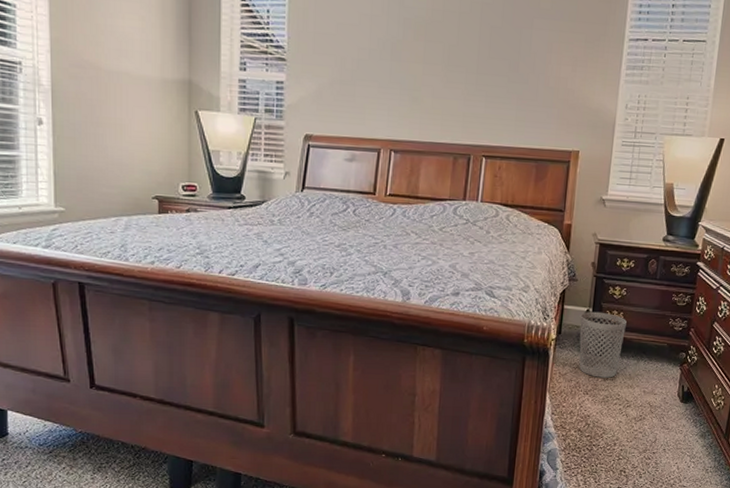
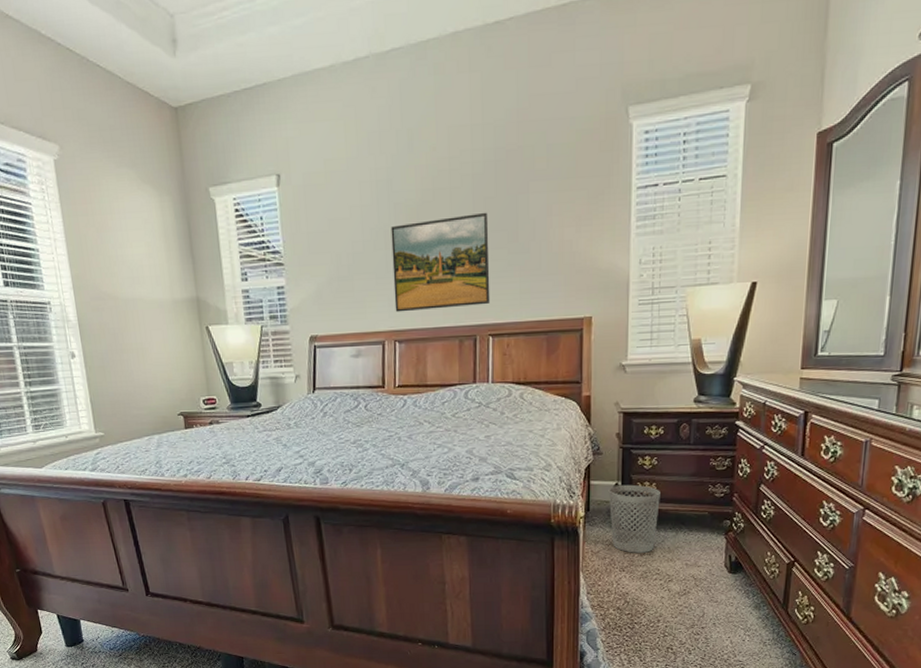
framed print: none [394,39,493,127] -> present [391,212,491,312]

